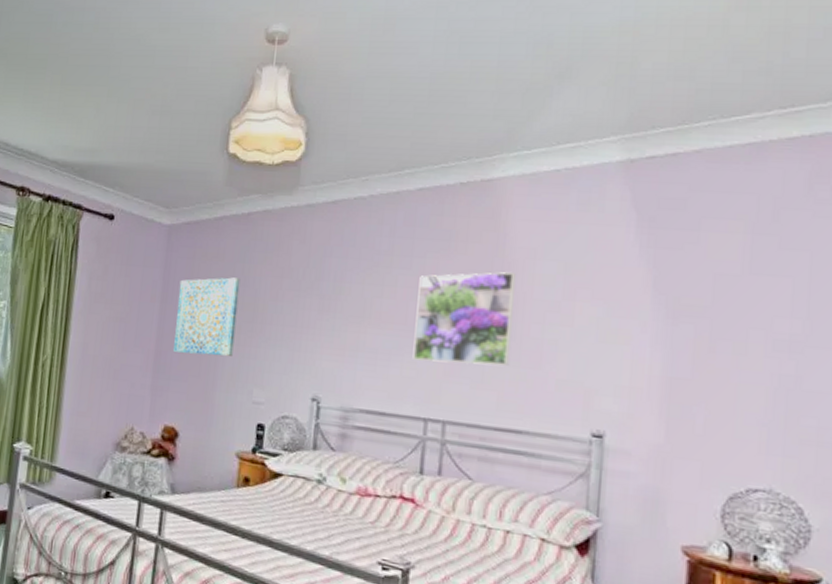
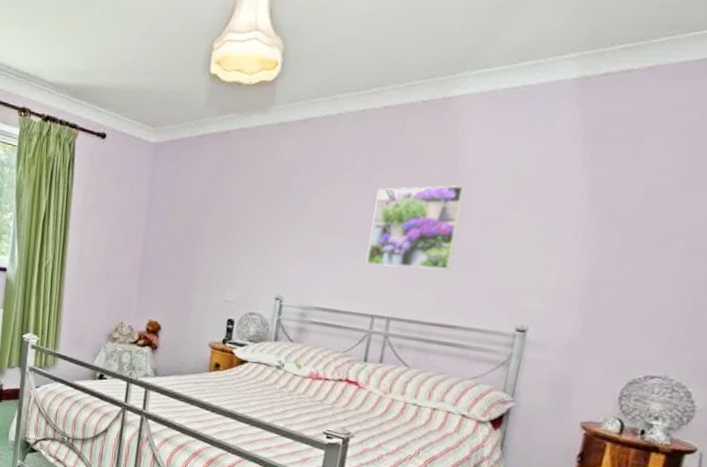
wall art: present [173,277,241,357] -> none [157,191,218,262]

